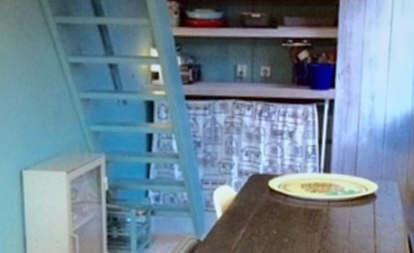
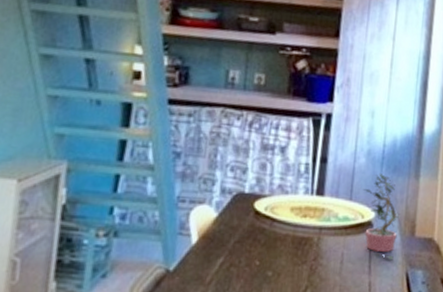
potted plant: none [366,151,401,226] -> present [363,174,400,261]

